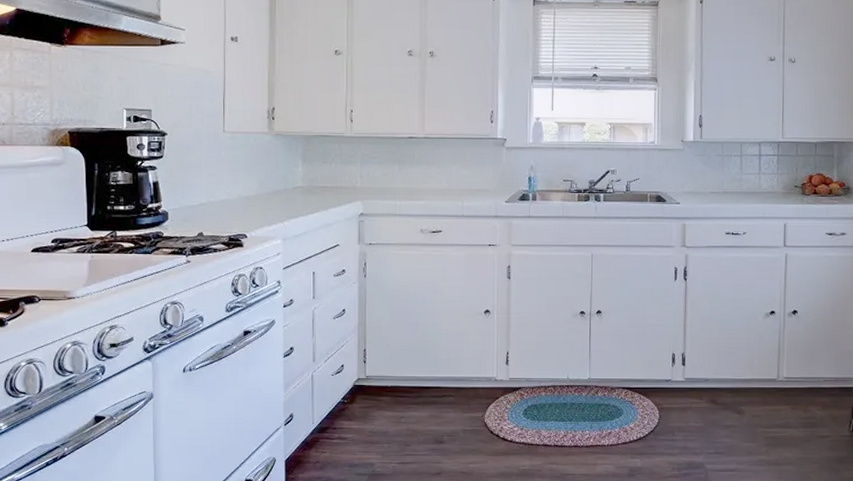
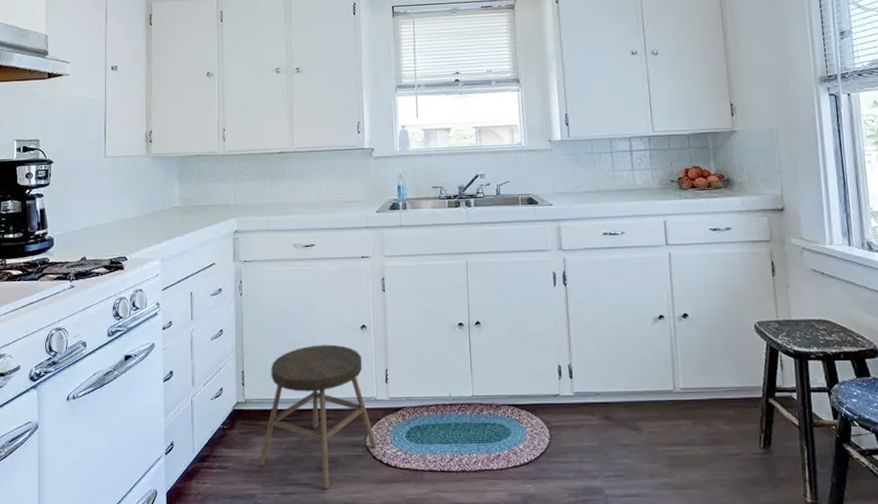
stool: none [378,327,494,460] -> present [258,344,376,490]

